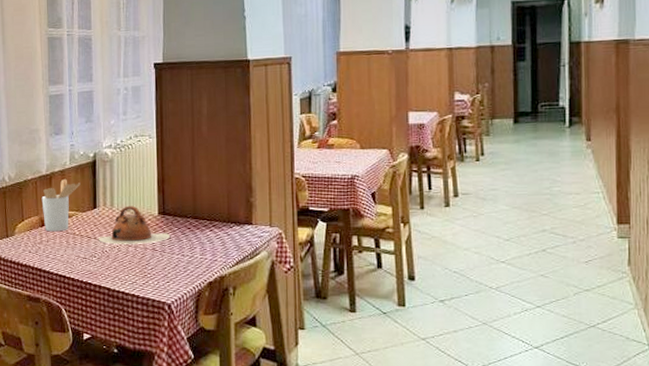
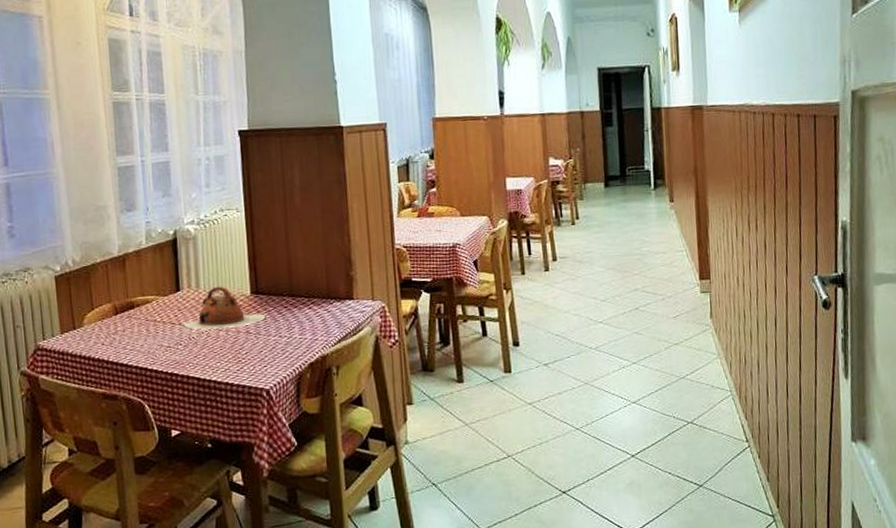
utensil holder: present [41,178,80,232] -> none [114,260,160,320]

